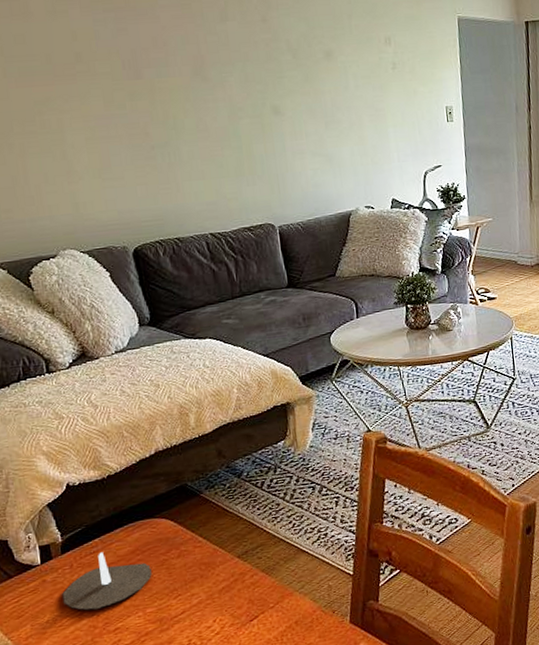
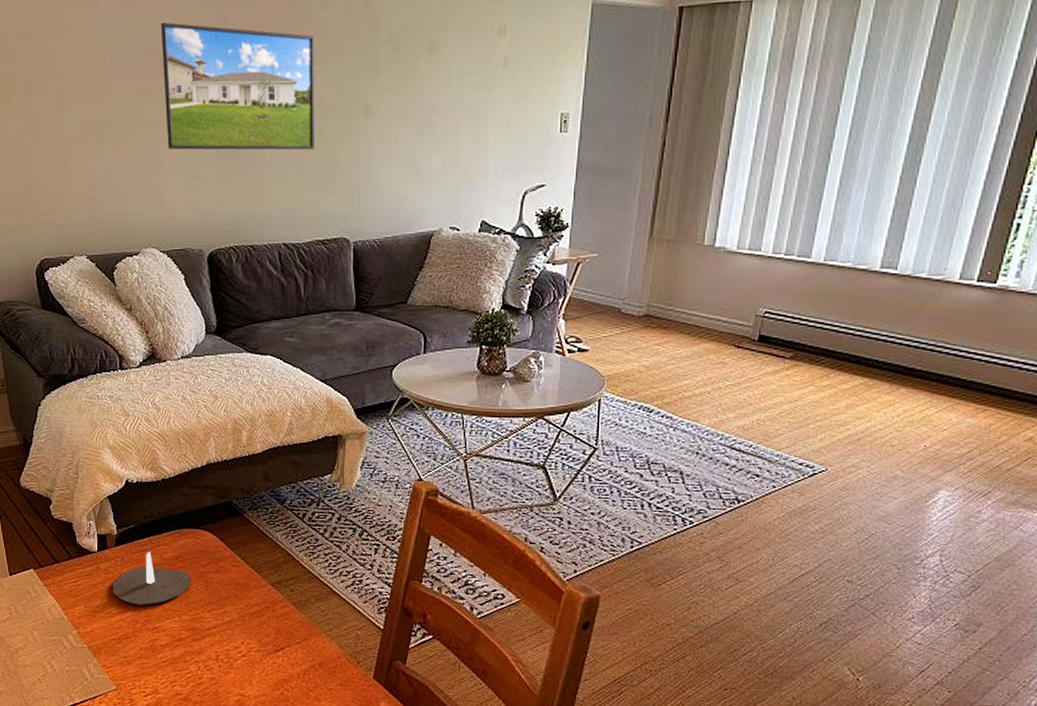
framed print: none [56,34,230,154] -> present [160,22,314,150]

